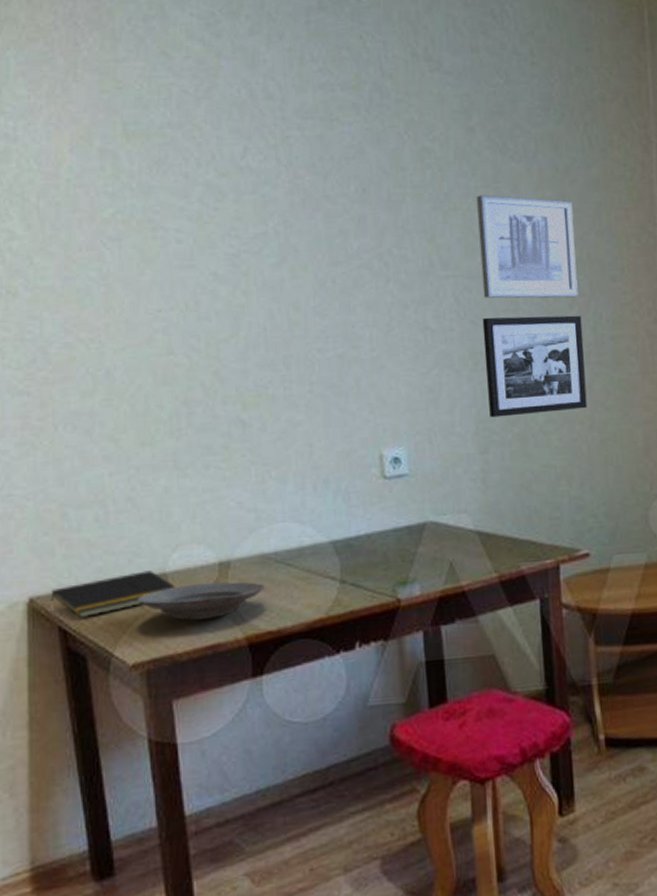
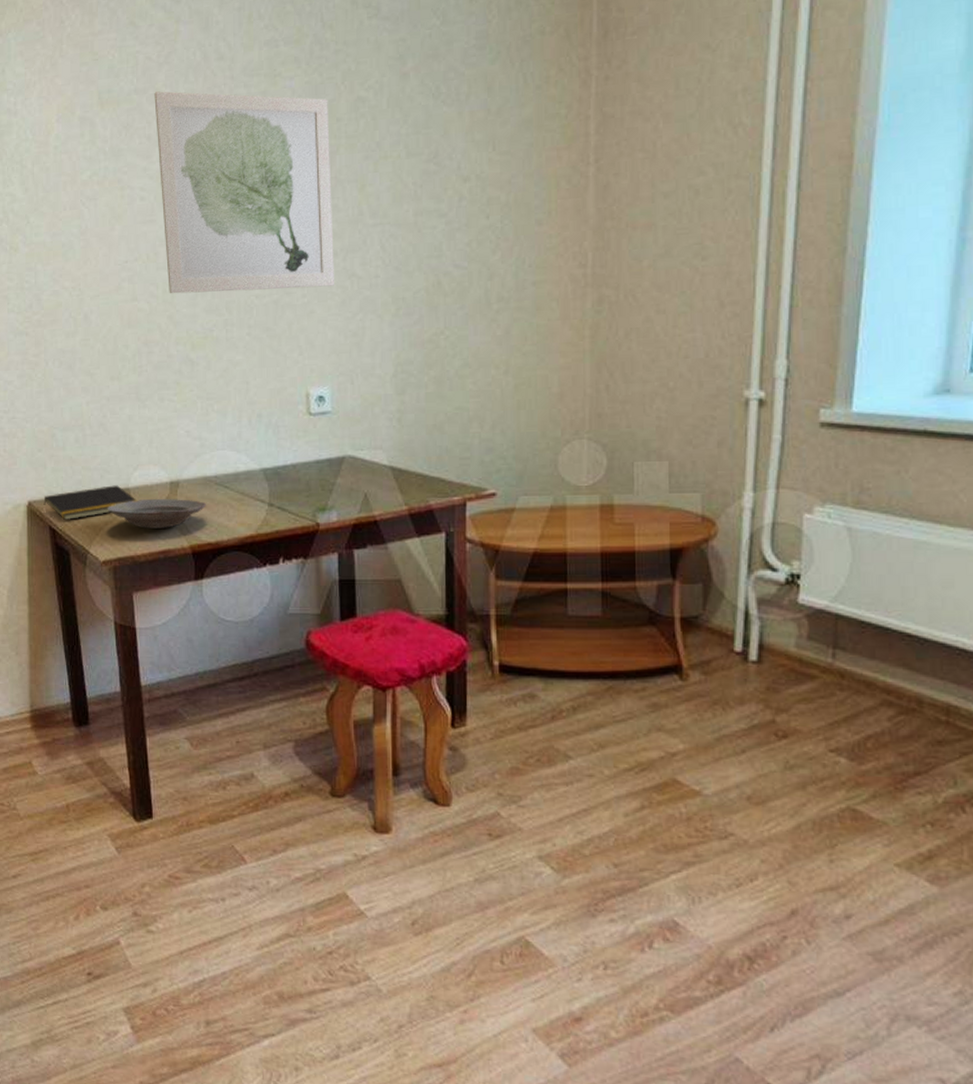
wall art: none [192,127,406,348] -> present [154,91,334,294]
wall art: present [477,195,578,299] -> none [407,141,503,245]
picture frame: present [482,315,588,418] -> none [406,260,505,361]

